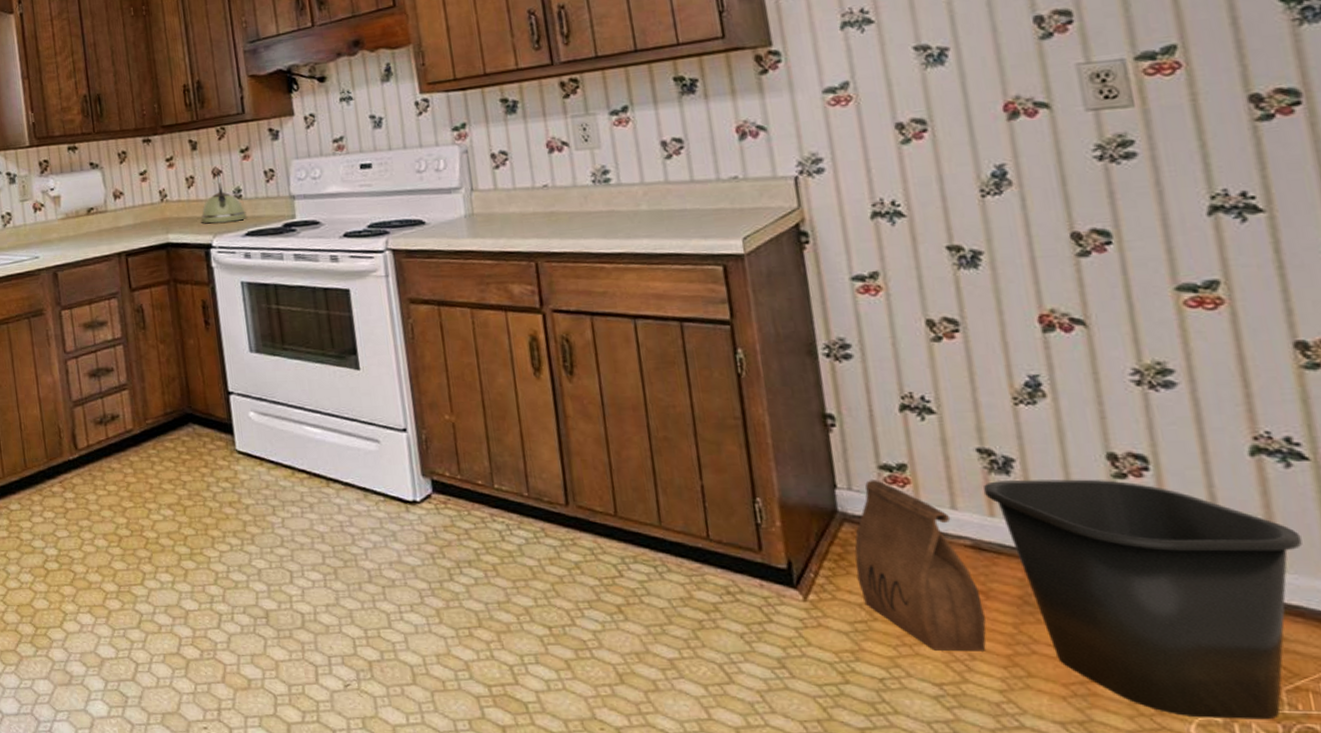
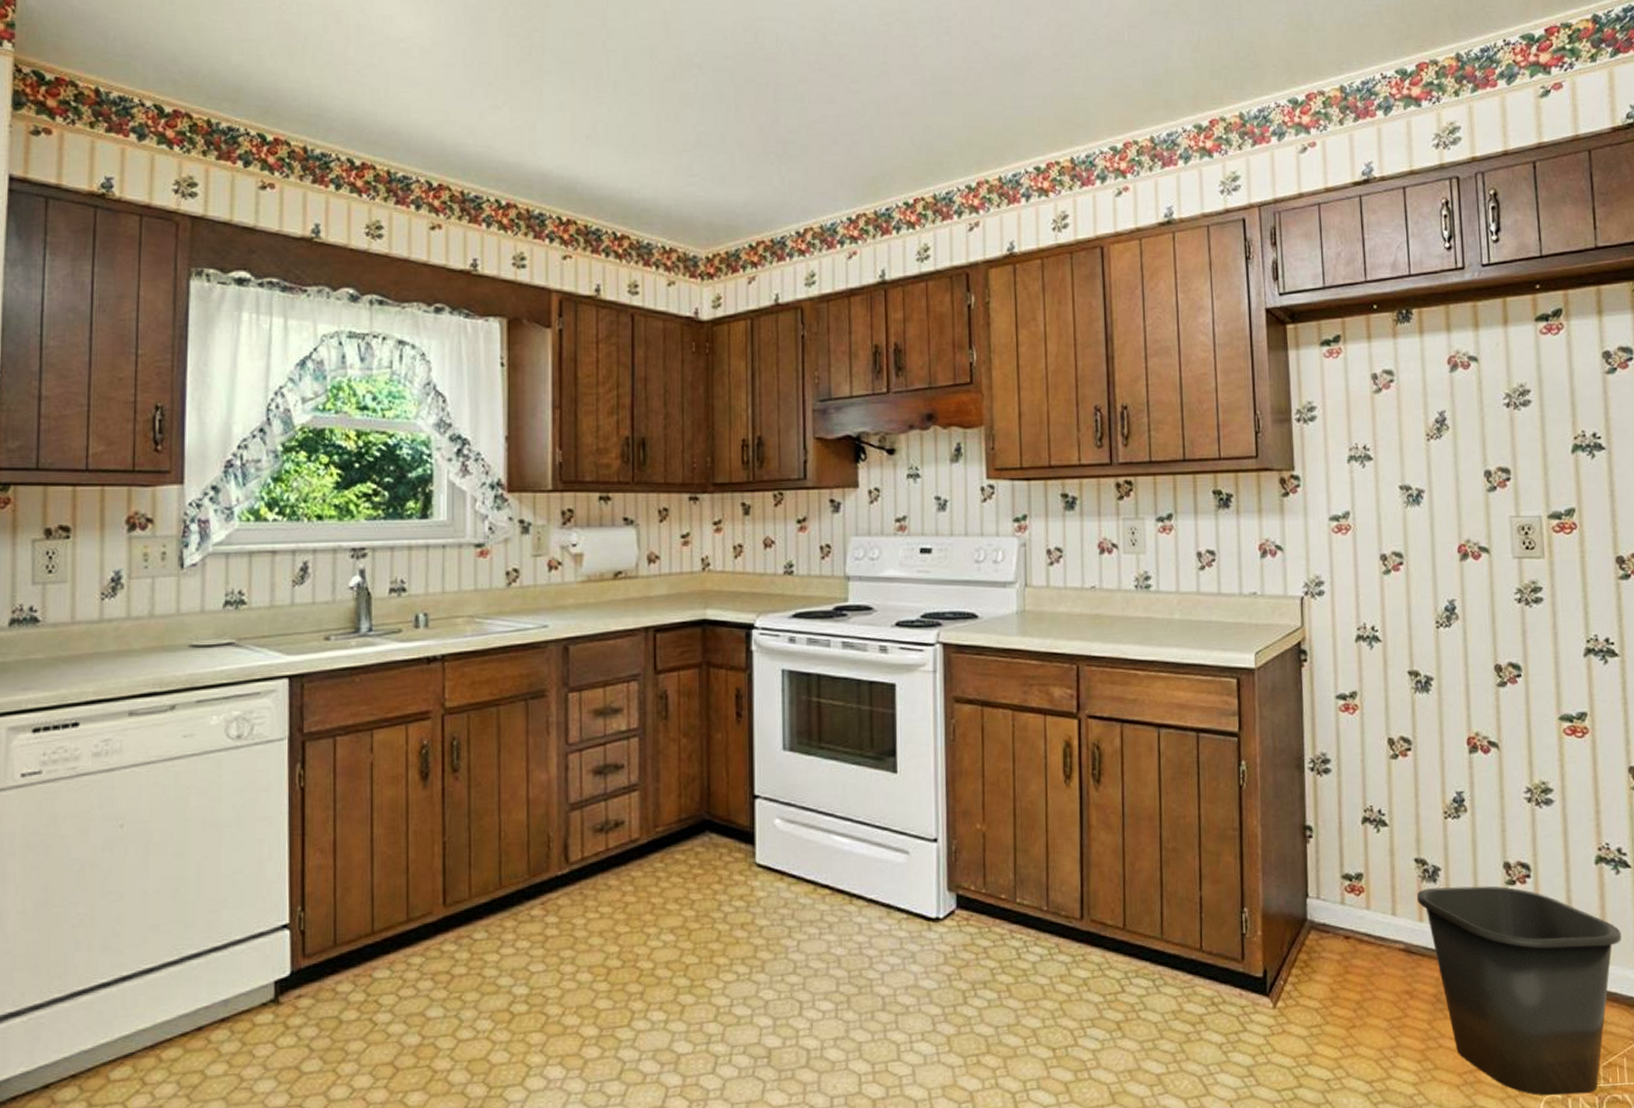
kettle: present [200,169,248,224] -> none [745,539,798,601]
paper bag: present [854,480,986,651] -> none [1316,889,1409,1050]

